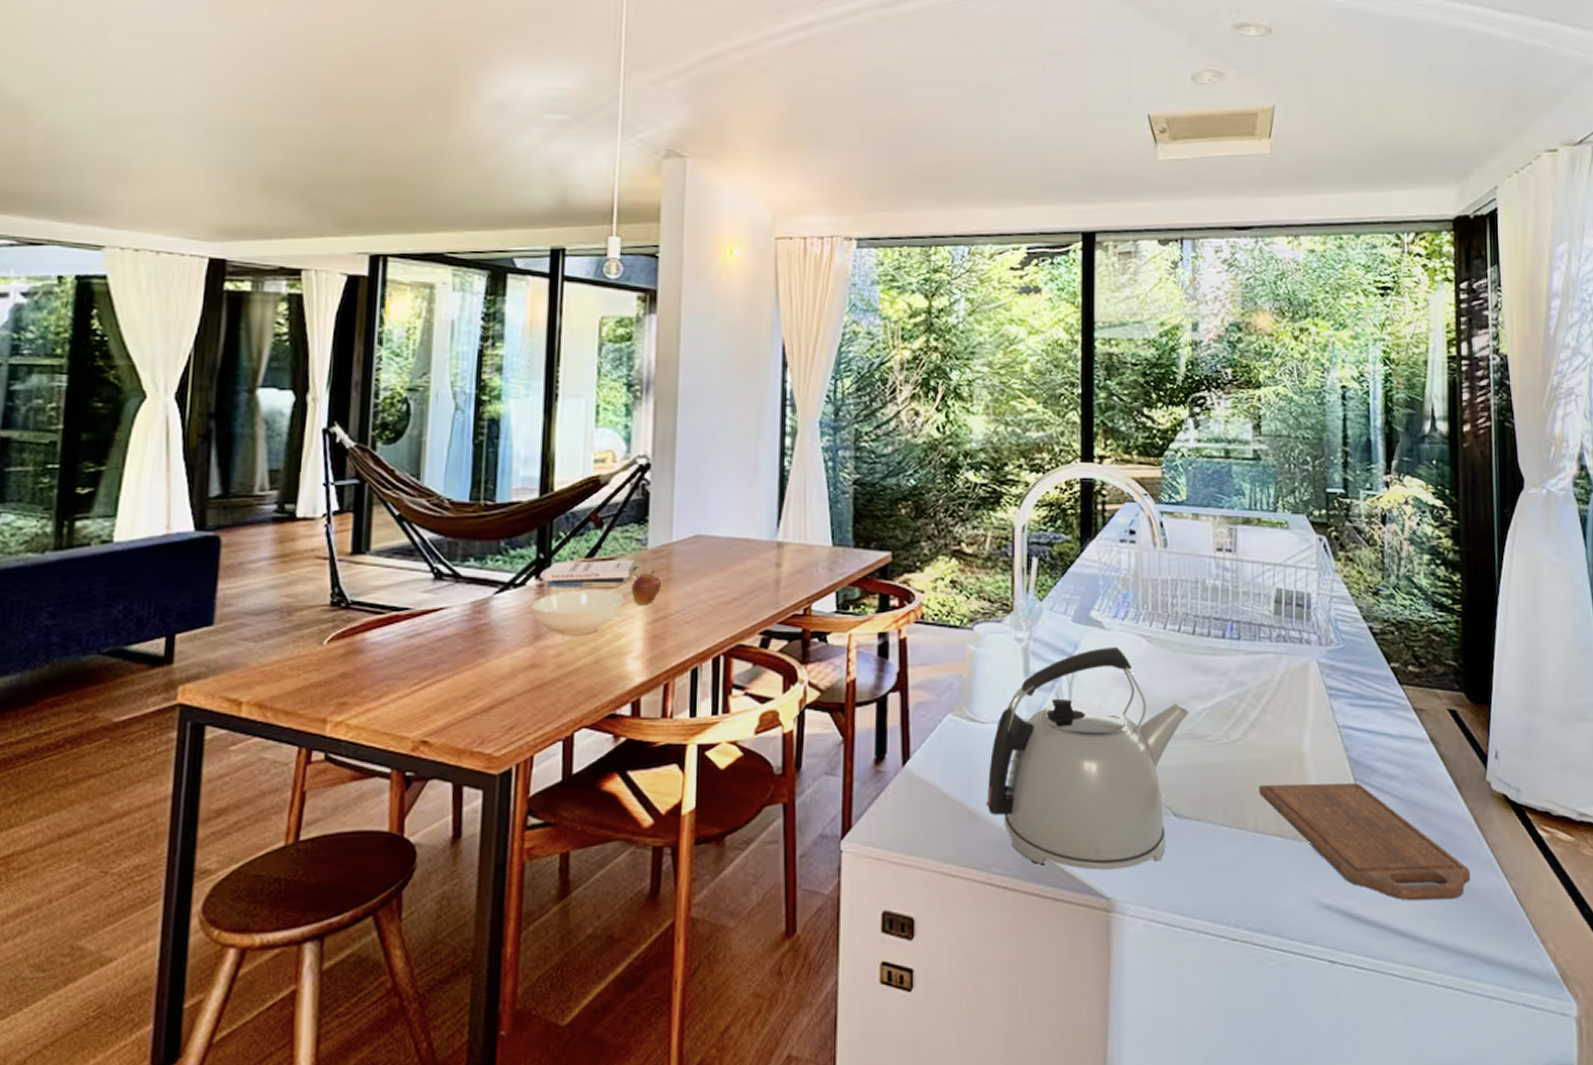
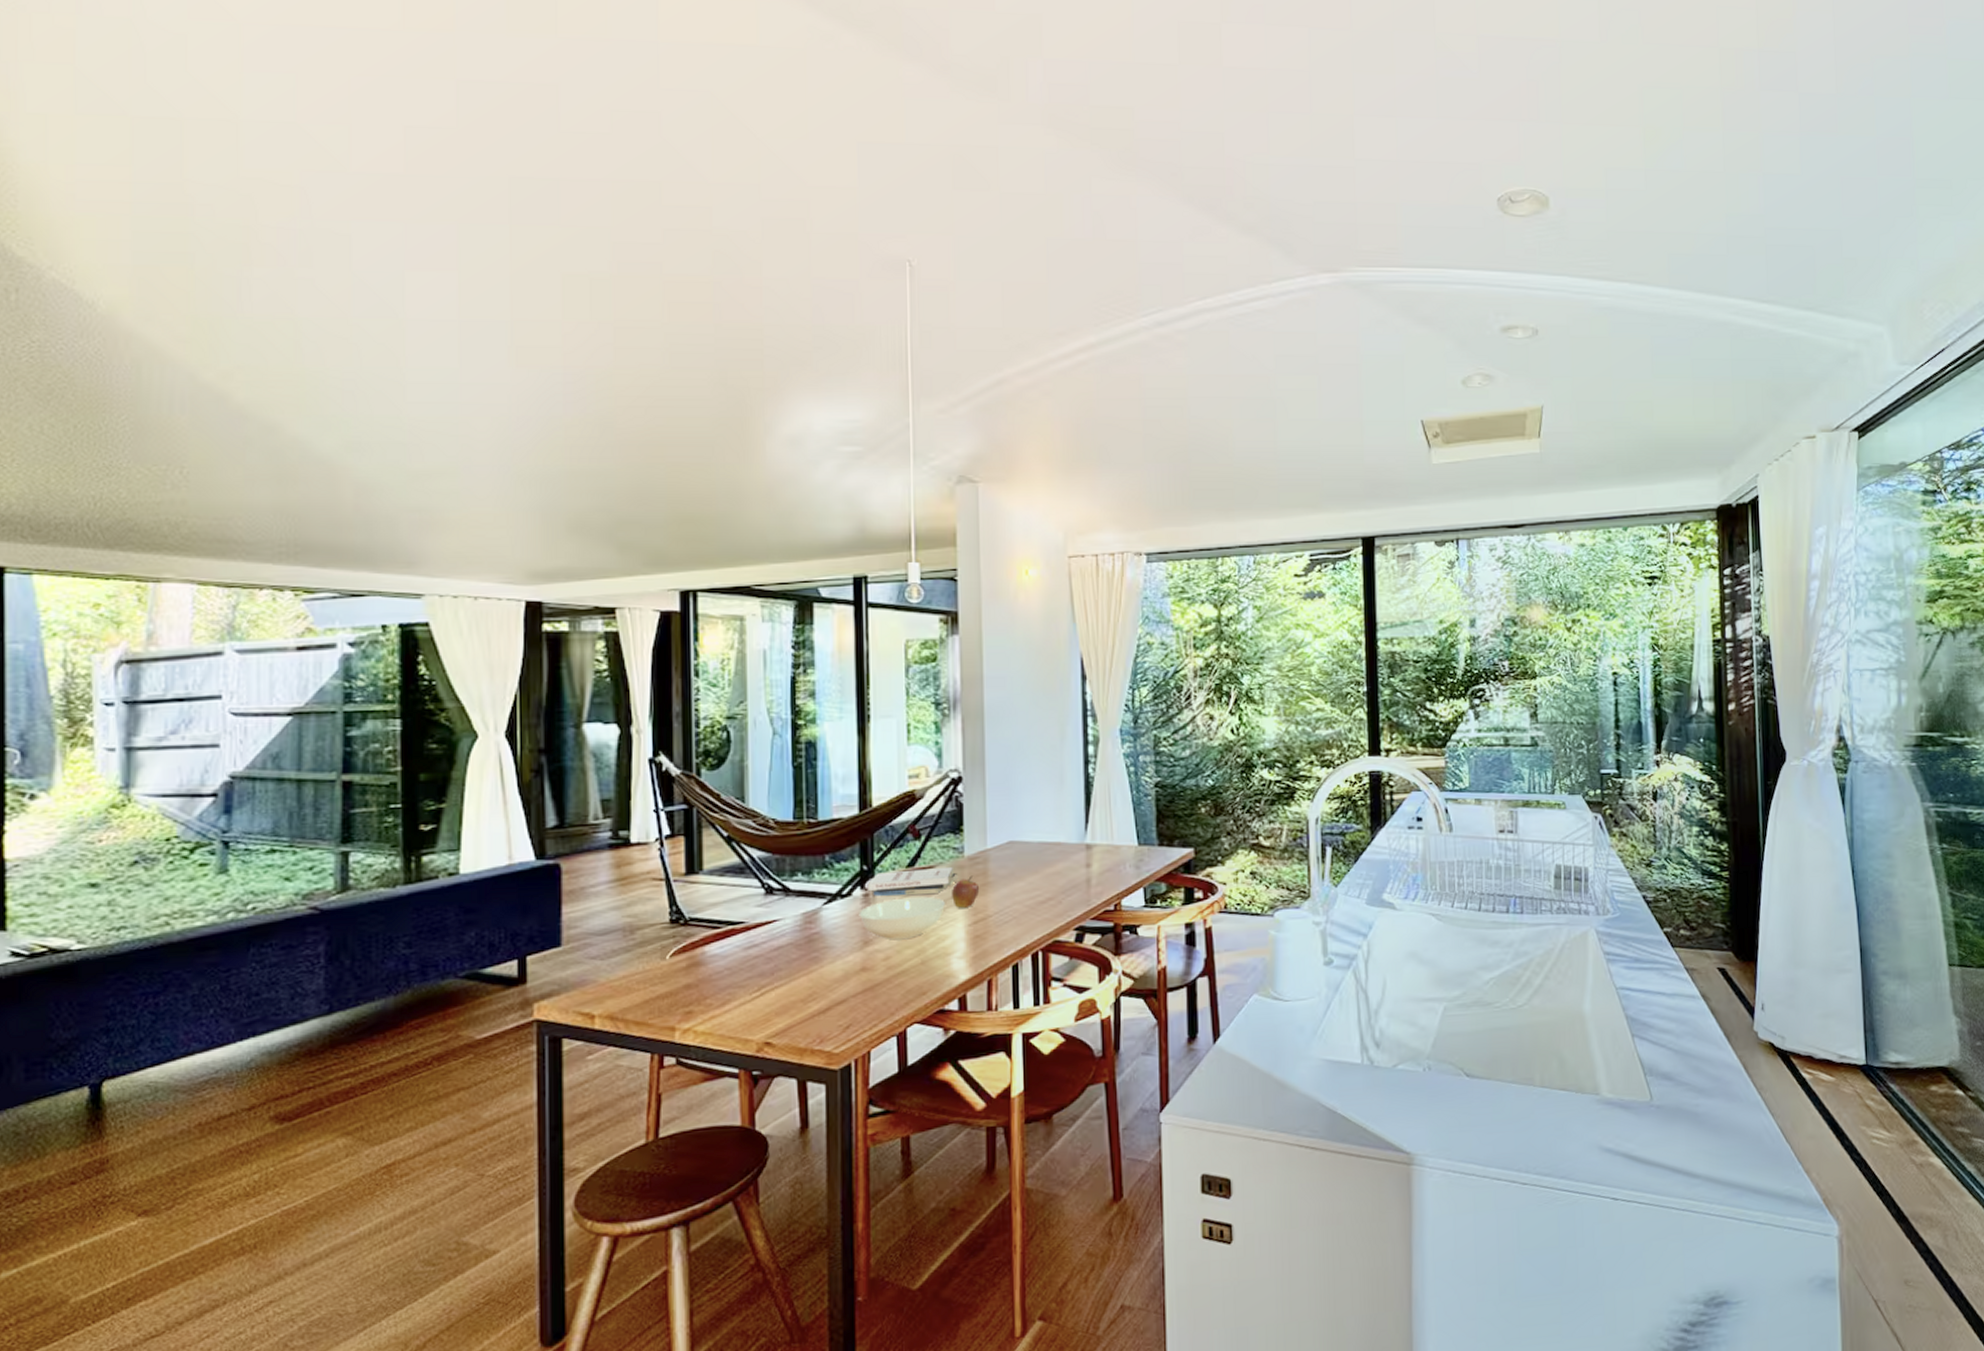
kettle: present [986,646,1190,870] -> none [1293,925,1478,1128]
cutting board: present [1259,783,1471,901] -> none [1544,1039,1740,1142]

